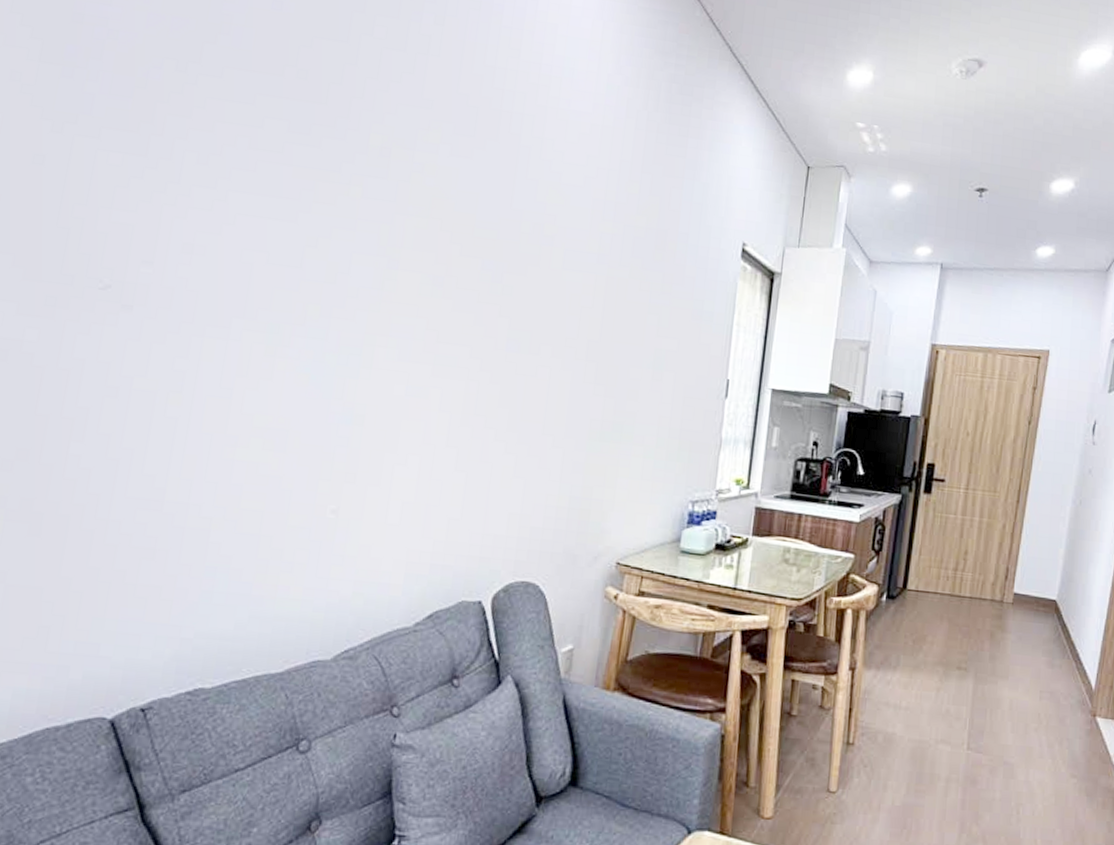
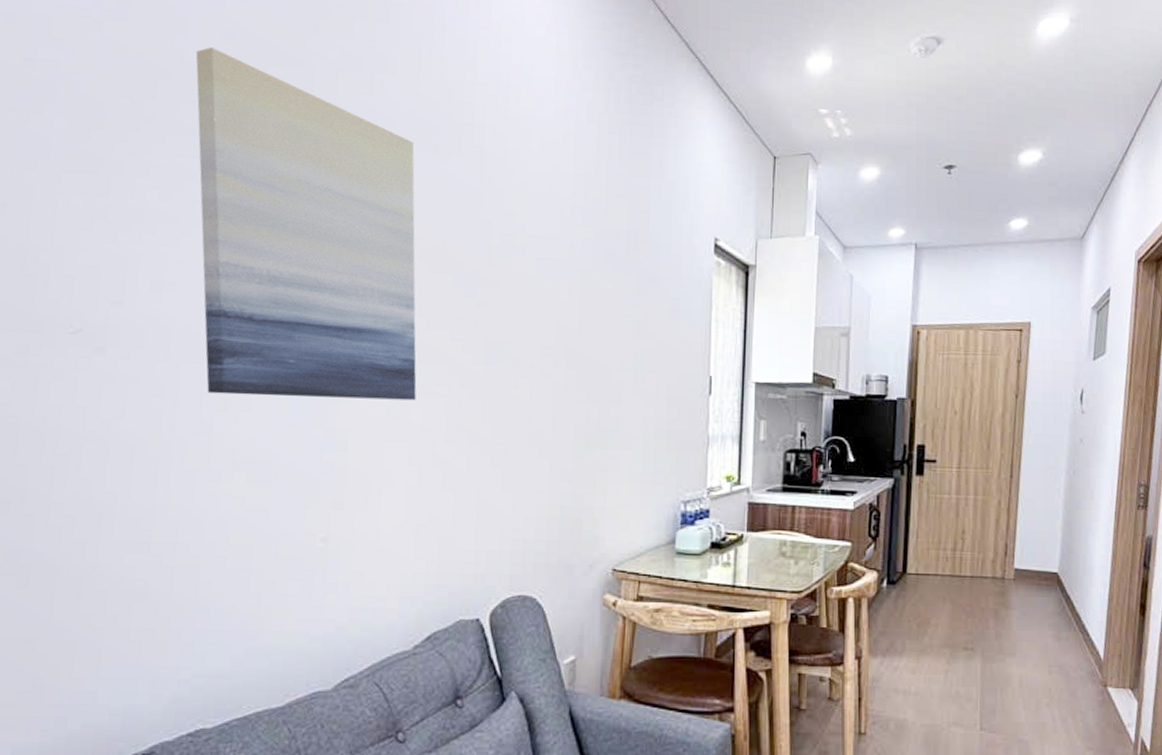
wall art: none [230,15,453,381] -> present [195,47,417,401]

